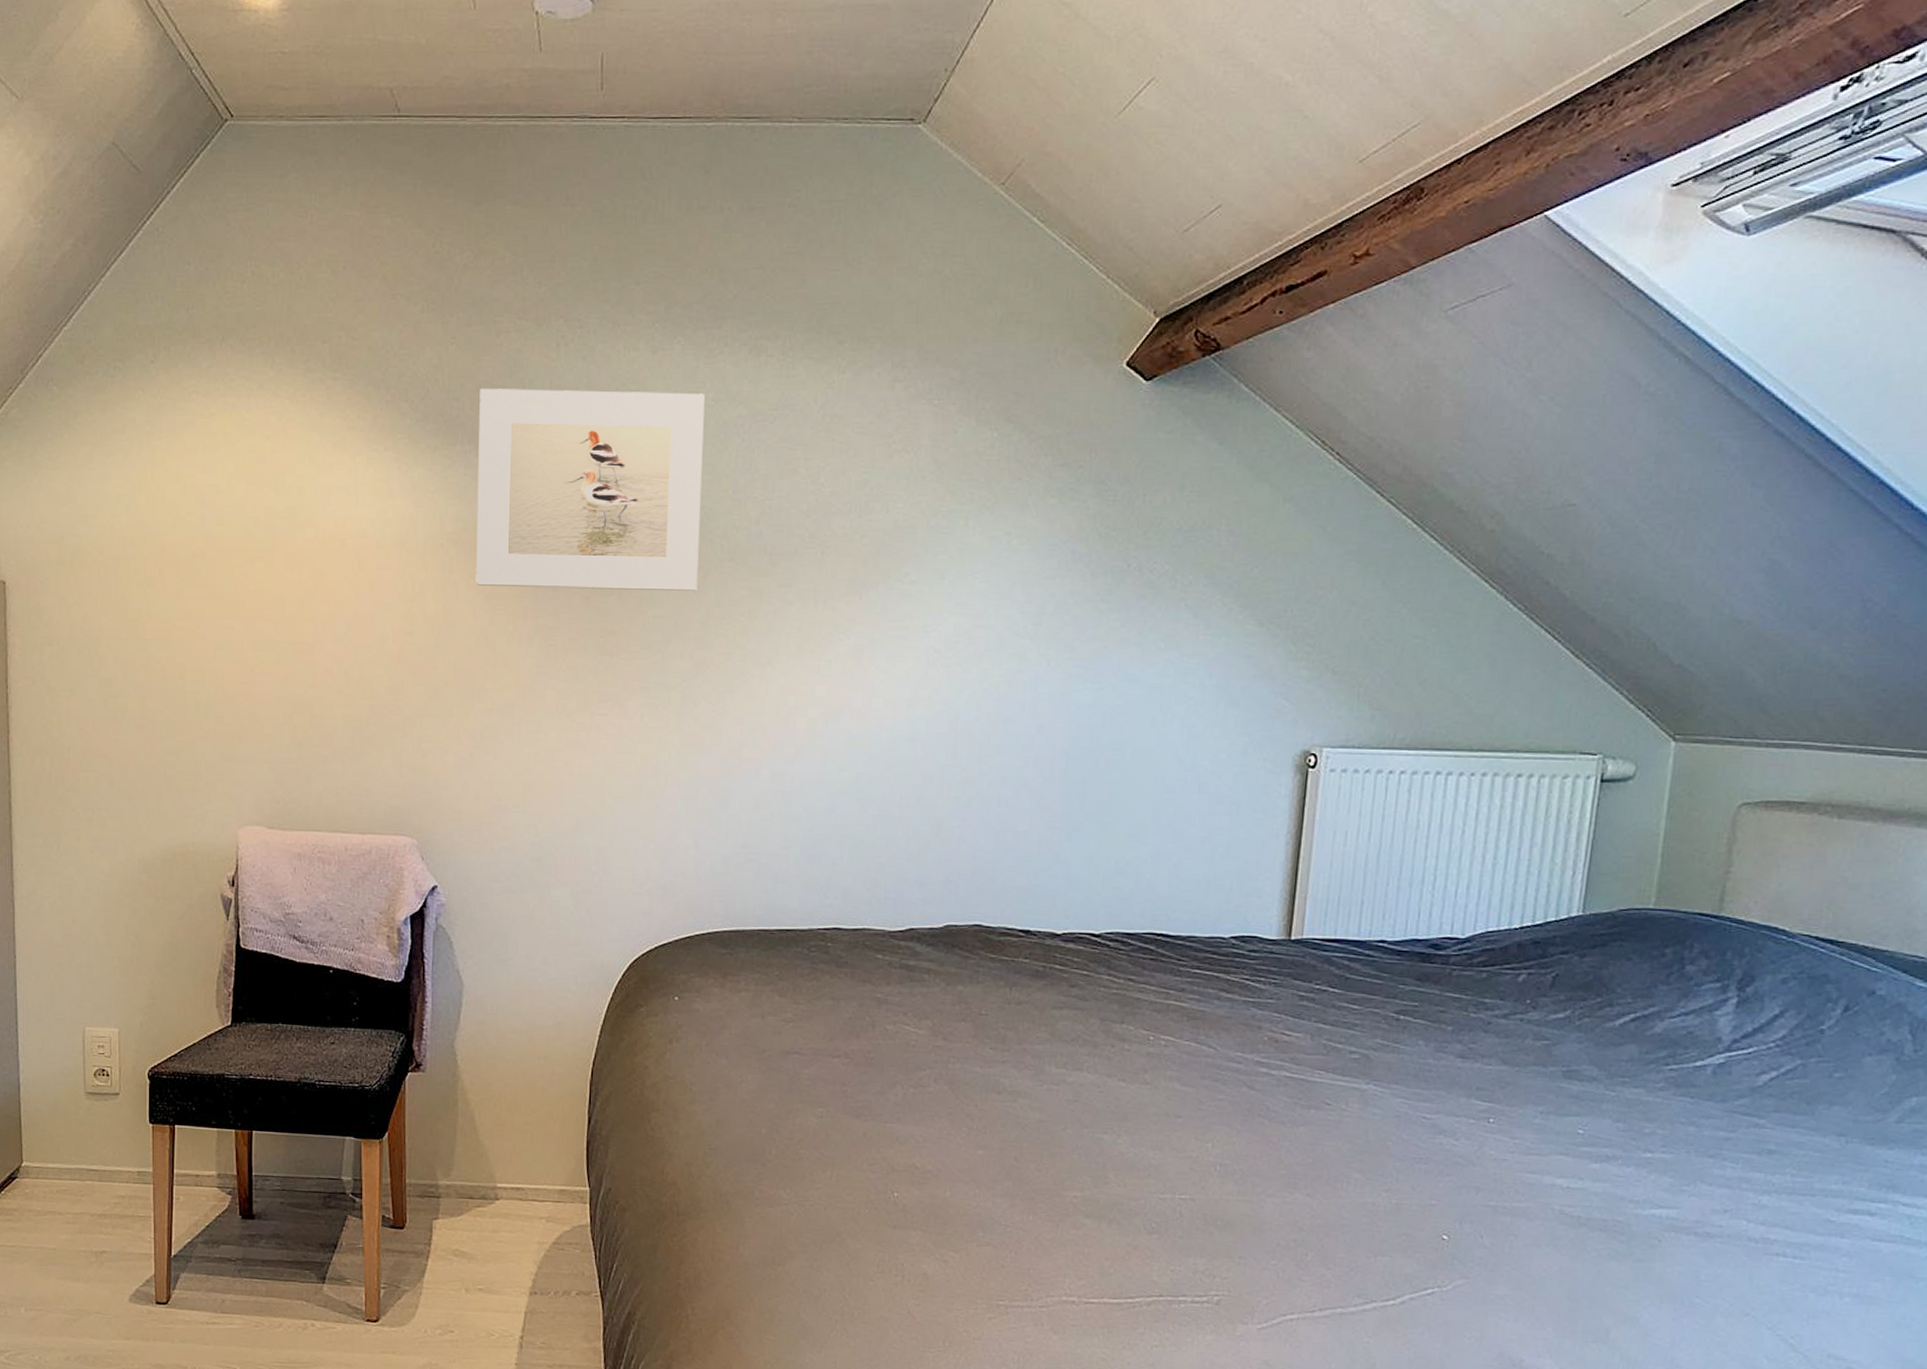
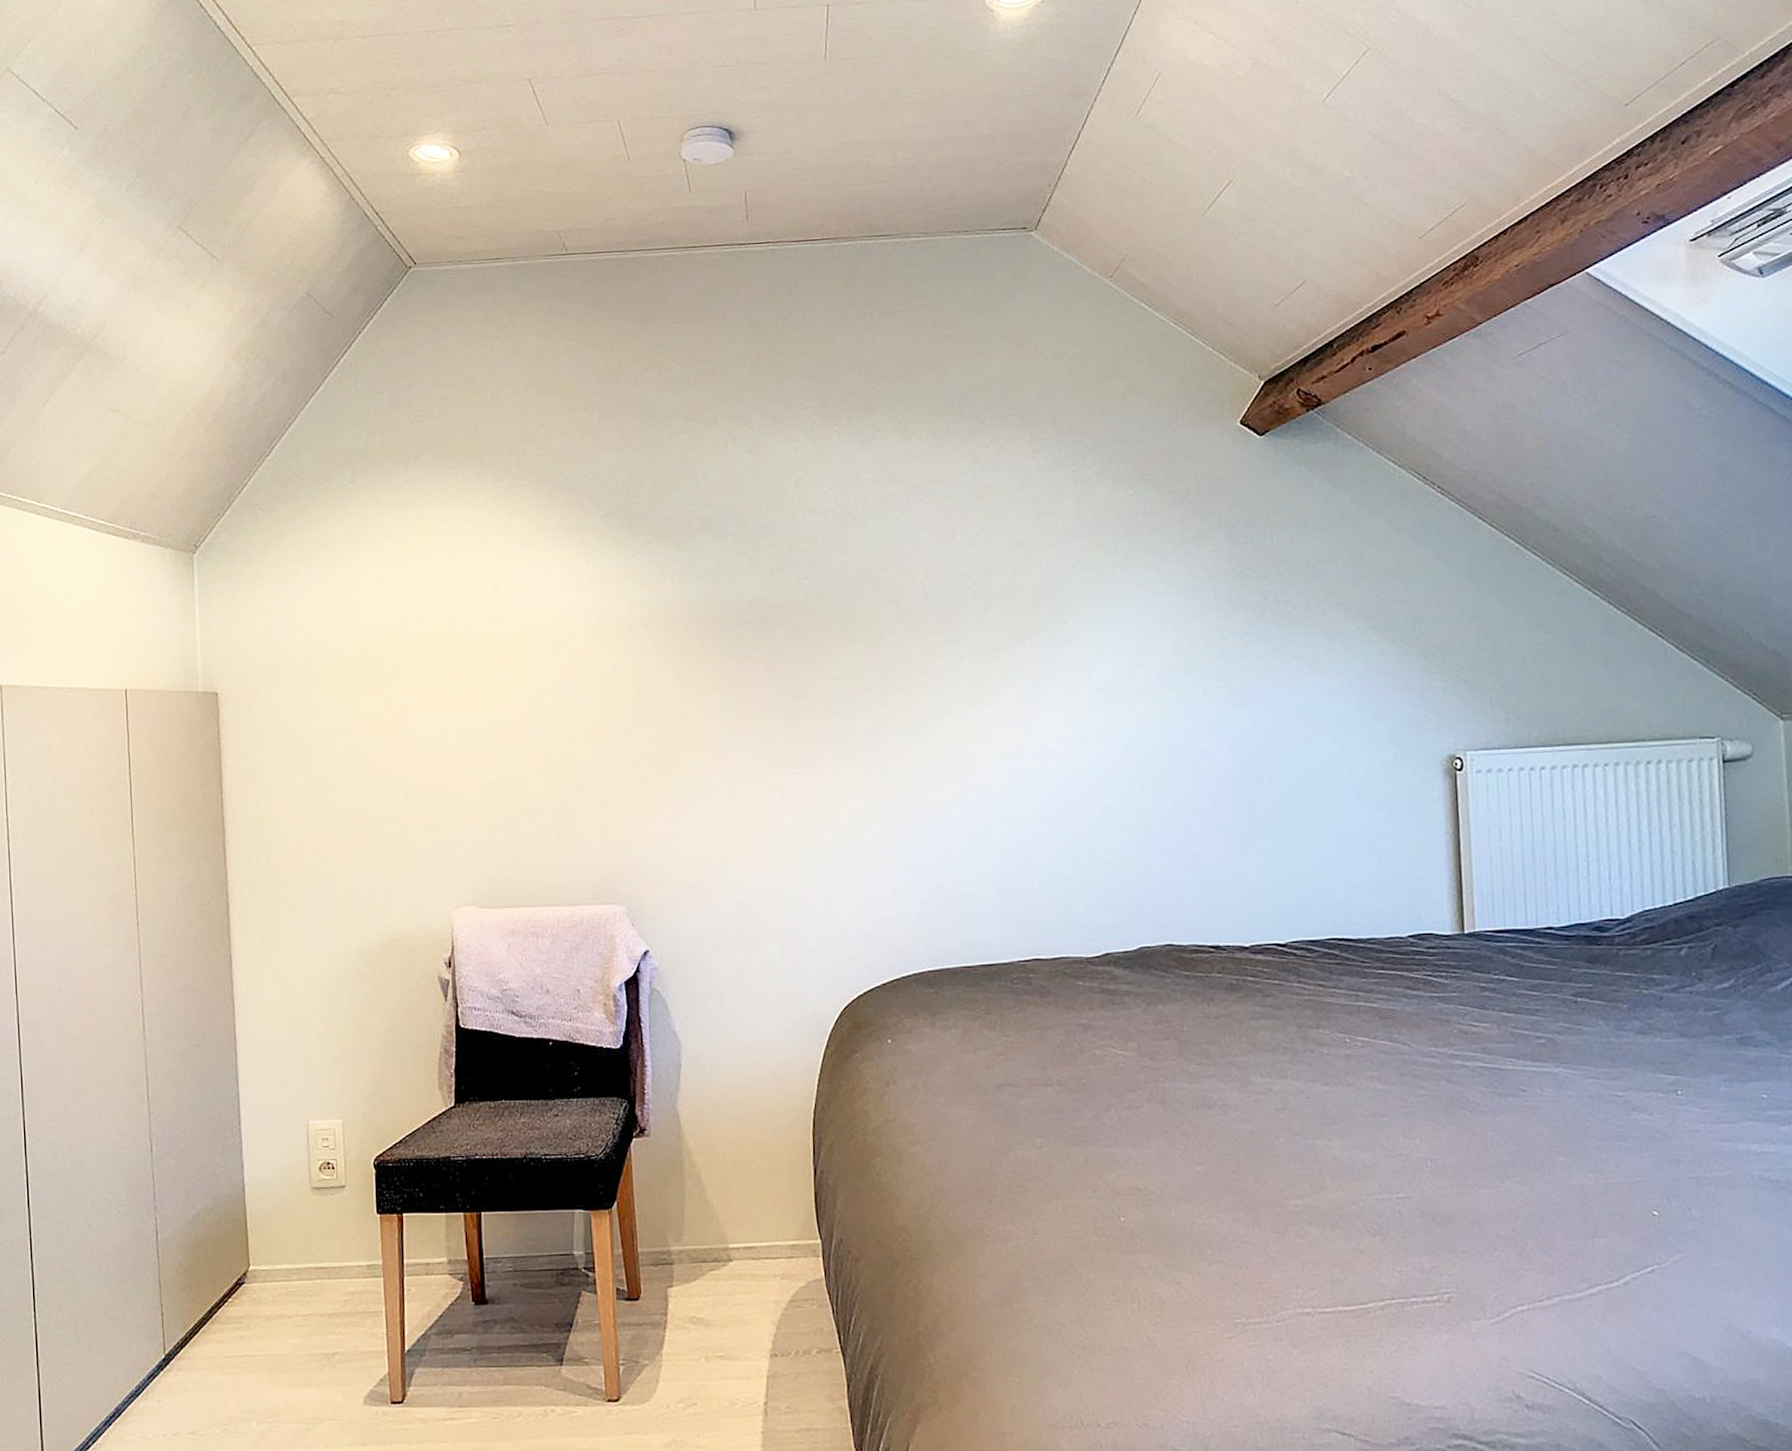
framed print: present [475,388,705,592] -> none [657,475,873,663]

